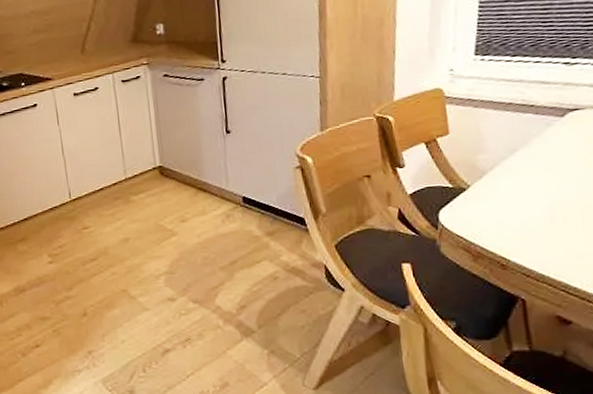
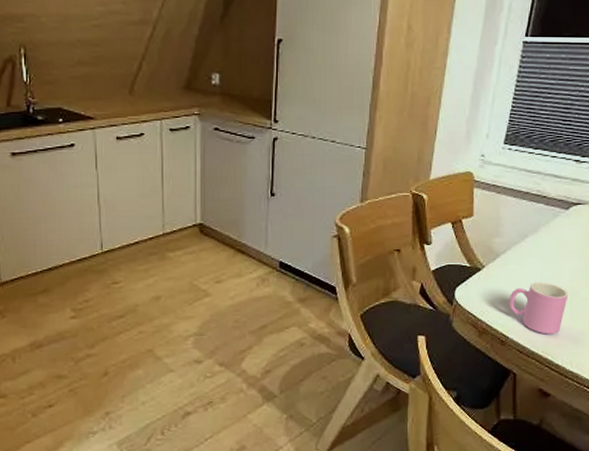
cup: none [504,197,579,255] -> present [508,282,569,334]

